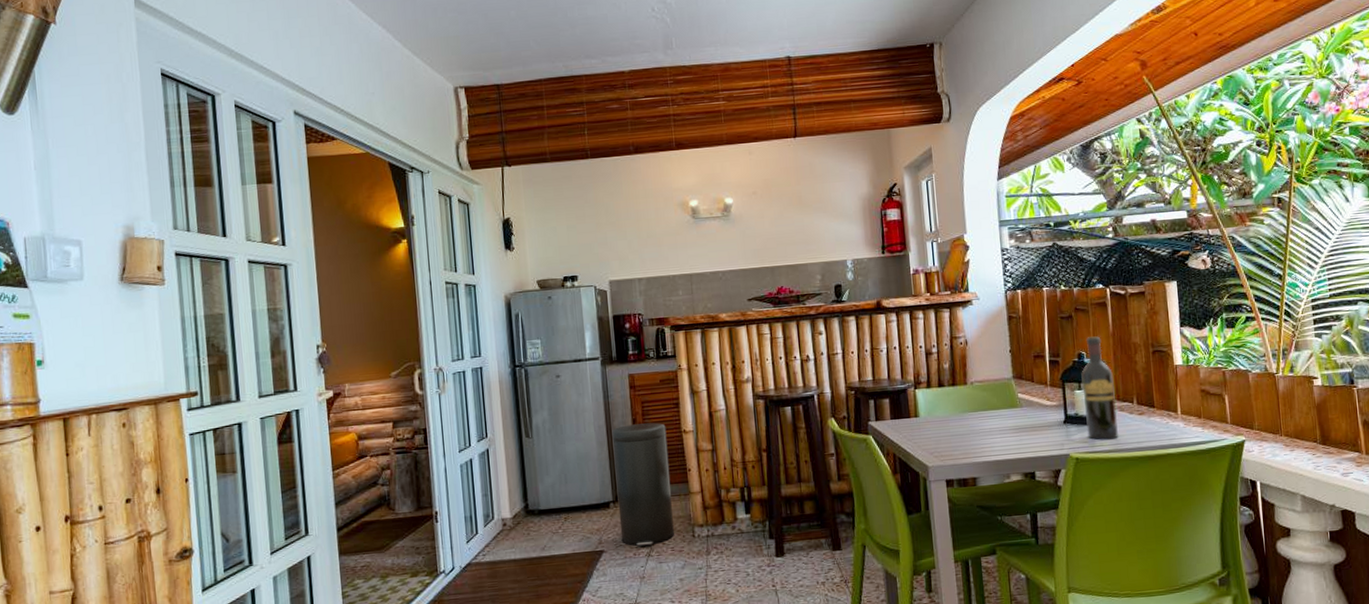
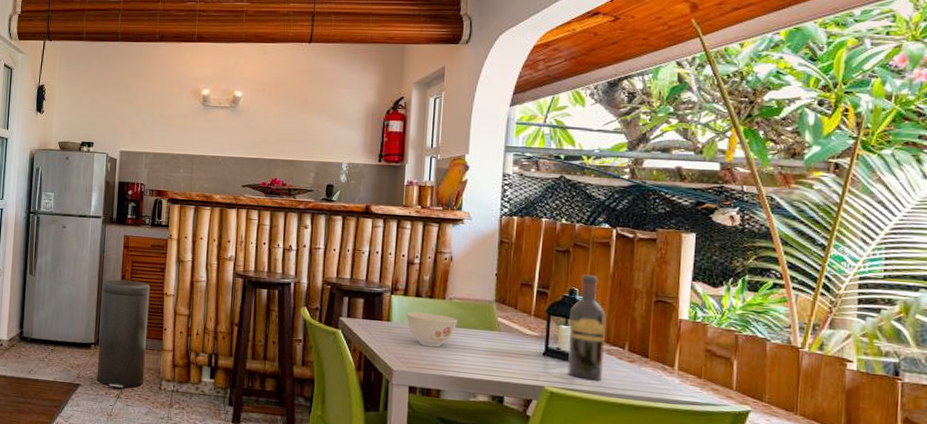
bowl: none [932,401,982,436] -> present [406,312,457,348]

